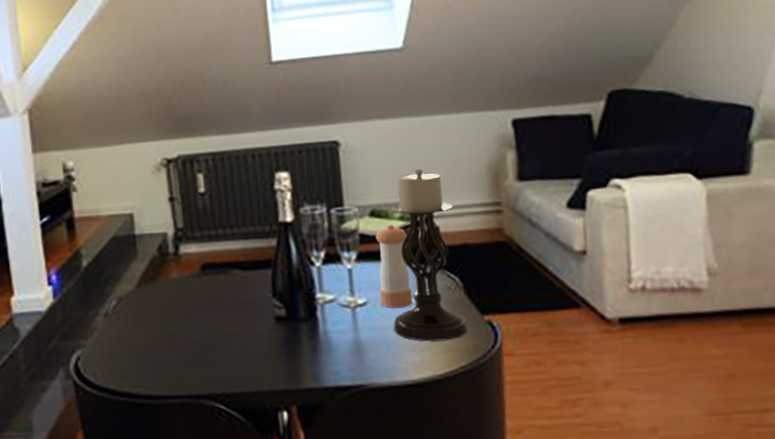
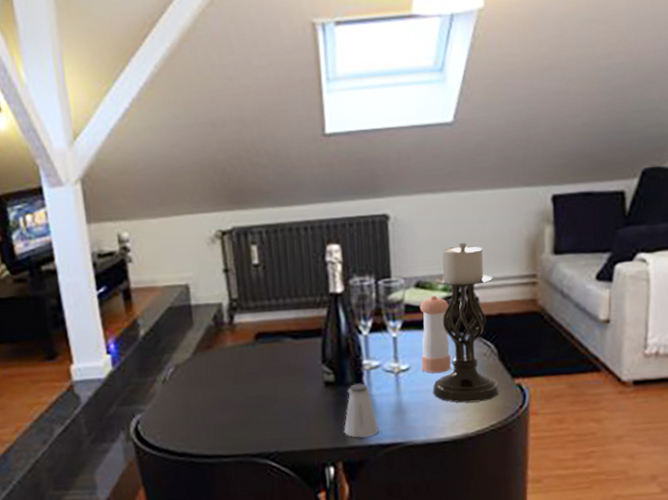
saltshaker: none [297,319,336,379] -> present [343,383,379,438]

